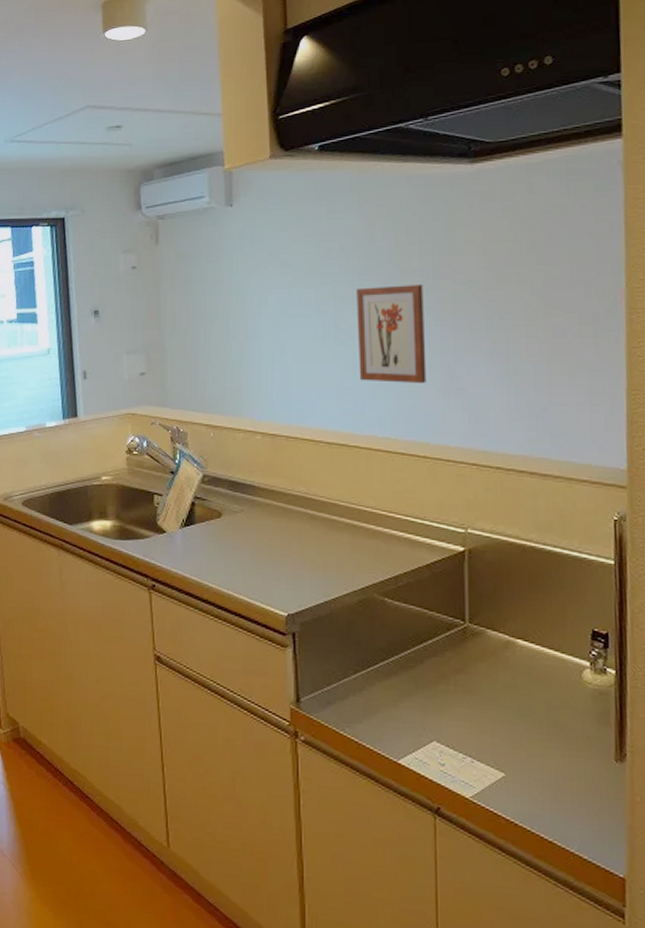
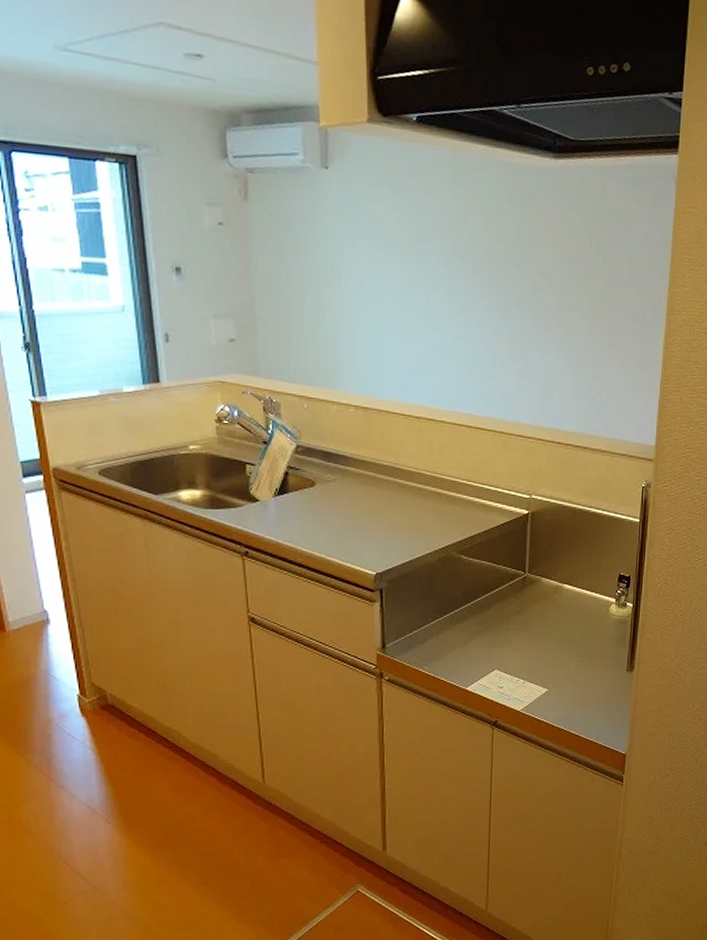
wall art: present [356,285,427,384] -> none [447,269,507,366]

